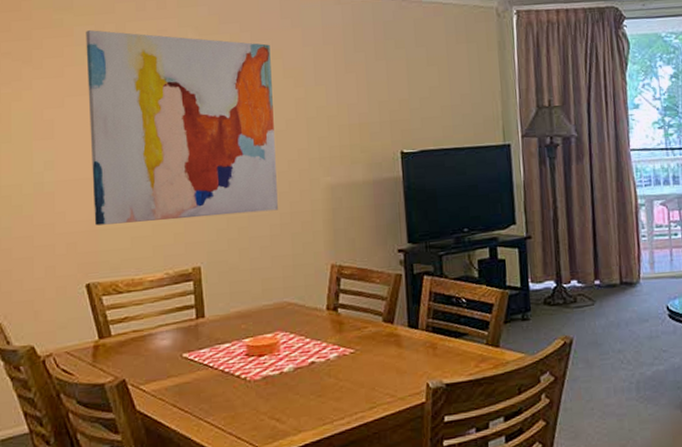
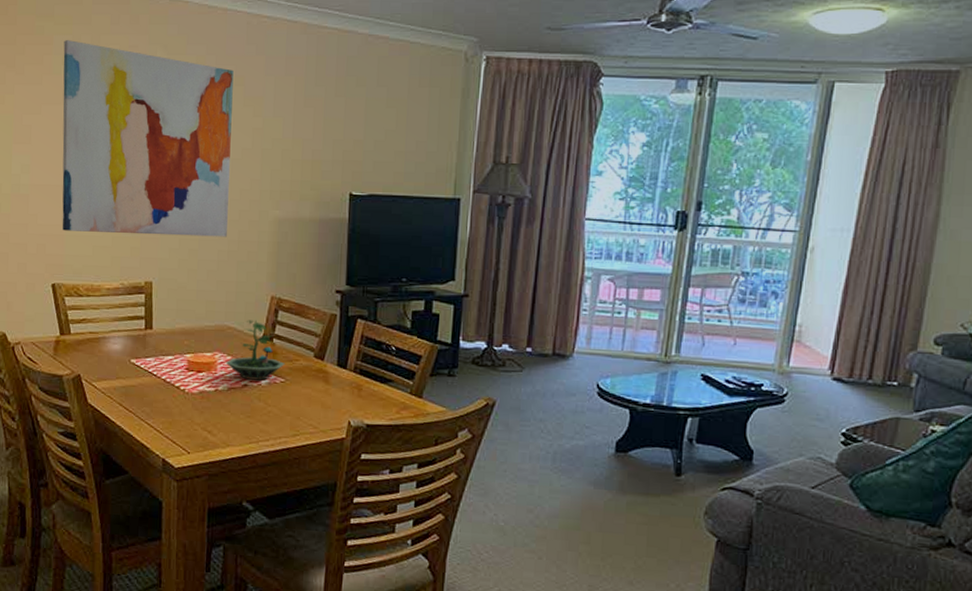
terrarium: none [288,292,353,356] -> present [225,320,285,381]

